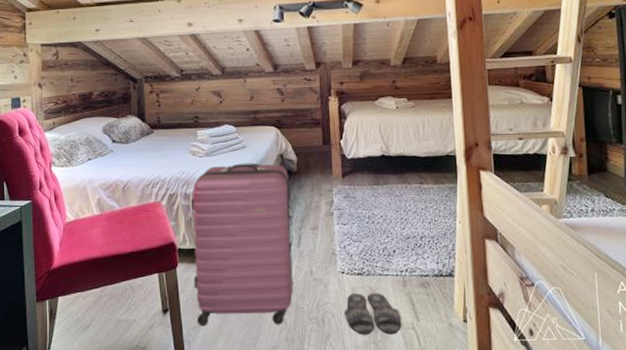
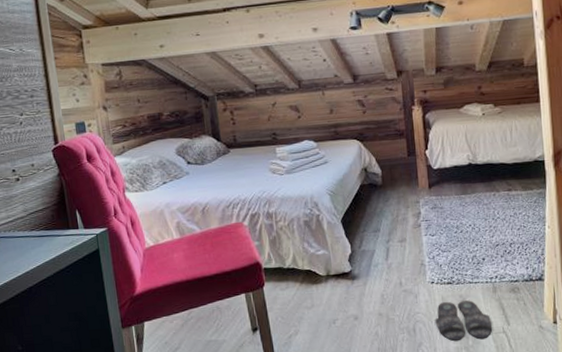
suitcase: present [190,163,294,327] -> none [273,178,383,343]

